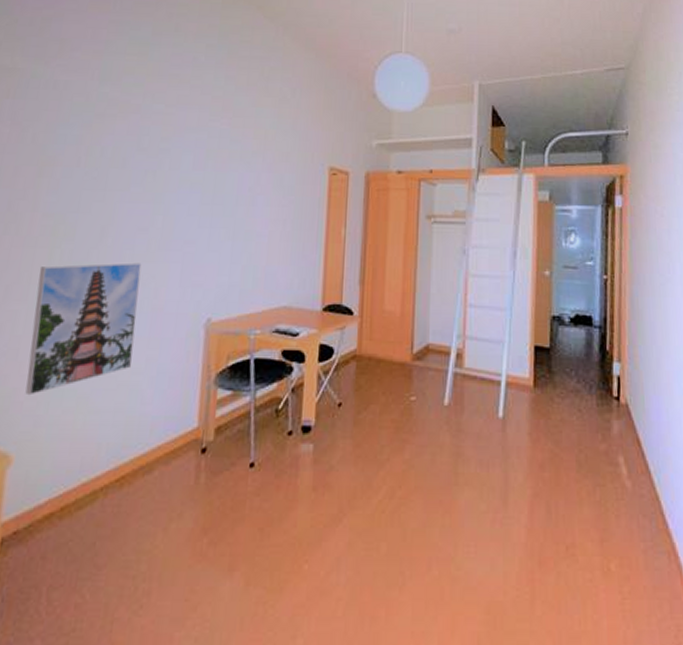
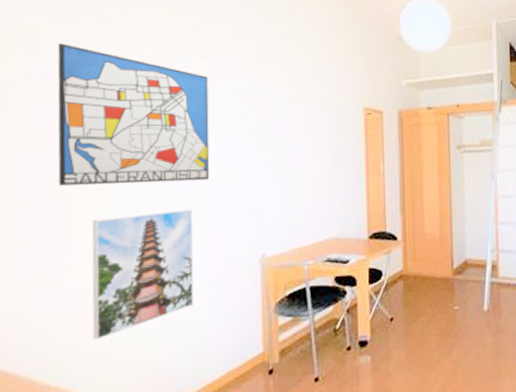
wall art: none [12,84,172,233] -> present [57,43,210,186]

